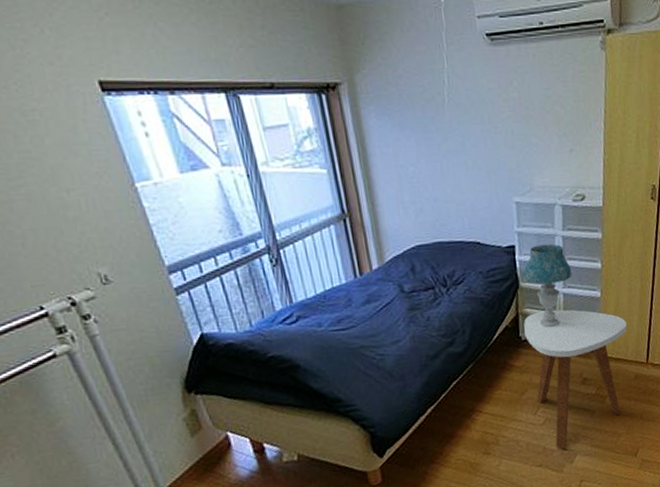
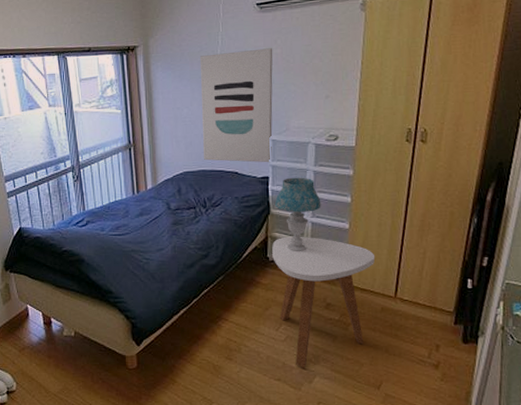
wall art: none [423,91,518,231] -> present [200,48,273,163]

